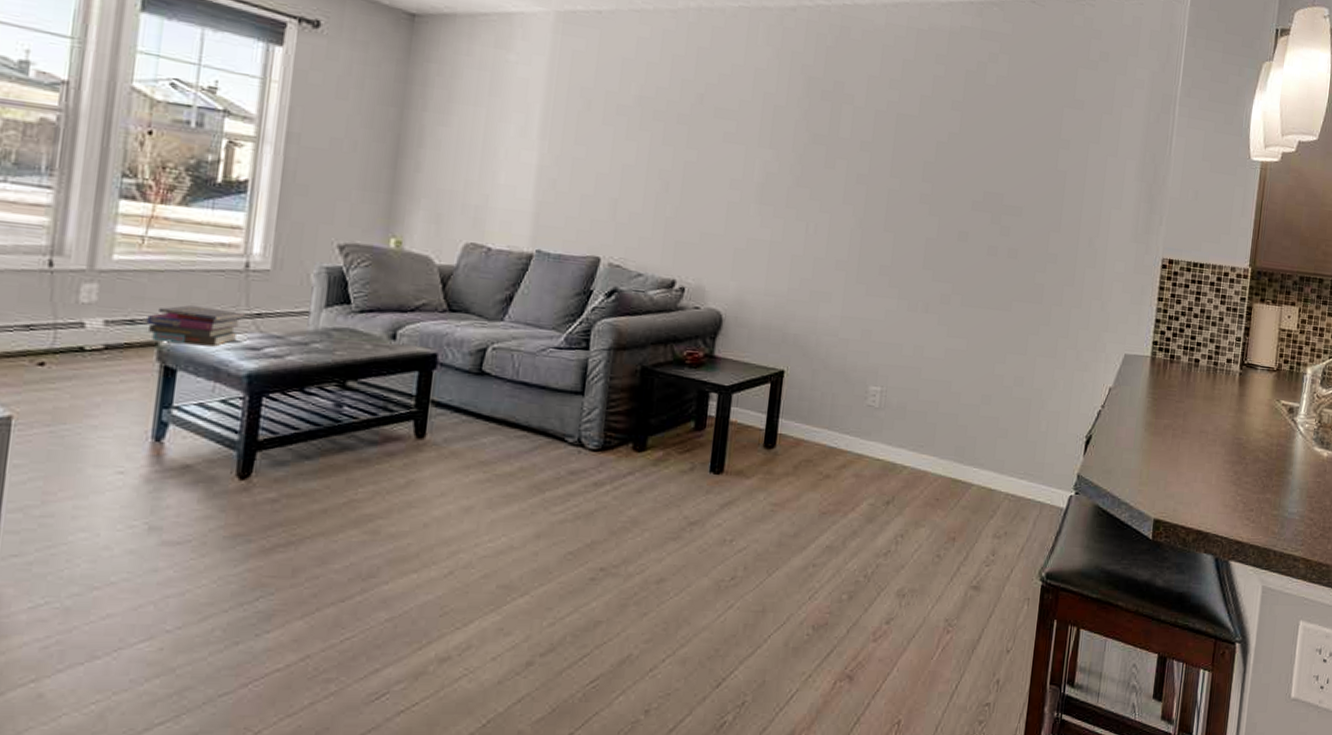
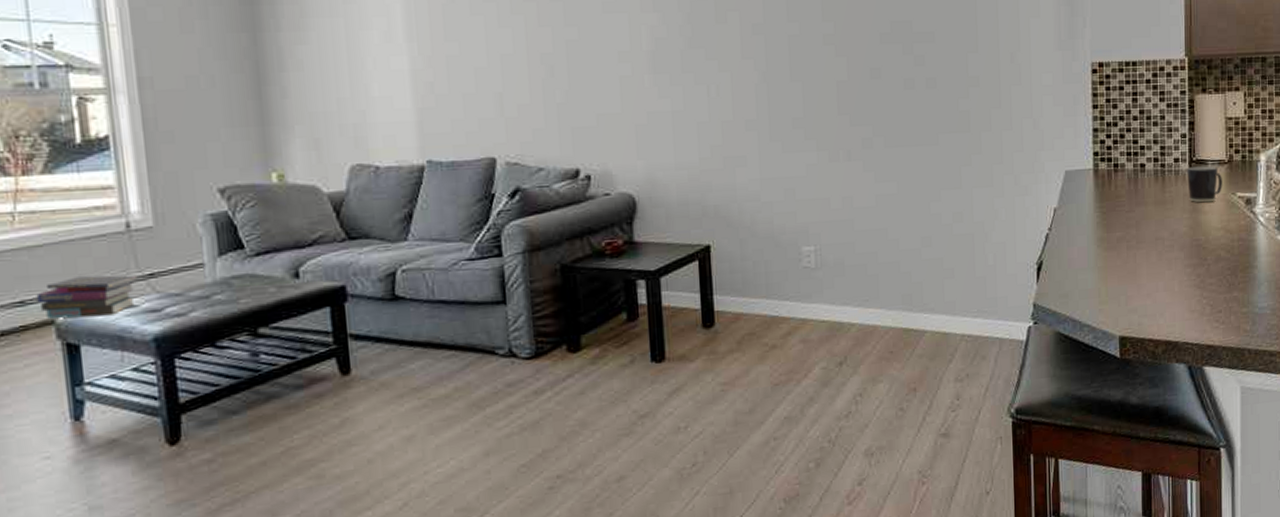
mug: none [1236,369,1269,405] -> present [1187,166,1222,203]

